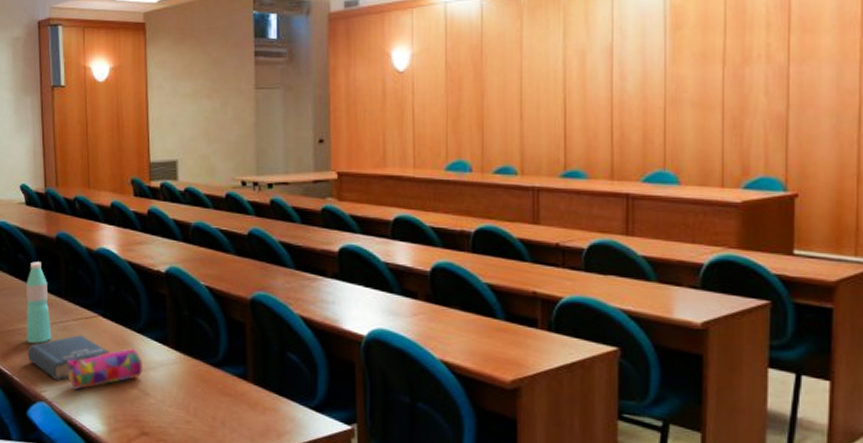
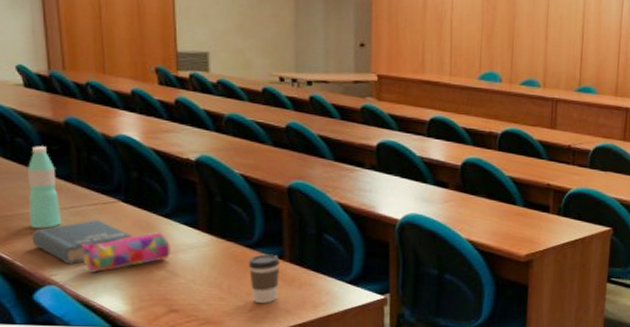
coffee cup: none [213,373,243,429] -> present [248,254,280,303]

